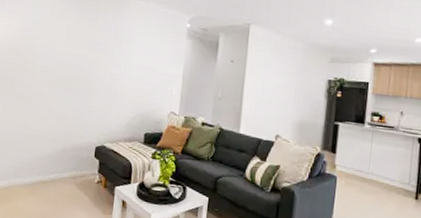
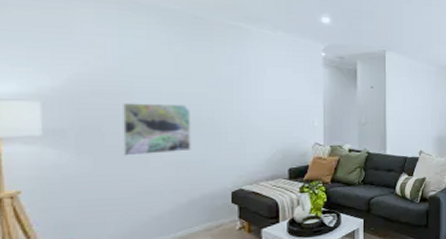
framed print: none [24,59,74,105] -> present [123,103,191,156]

